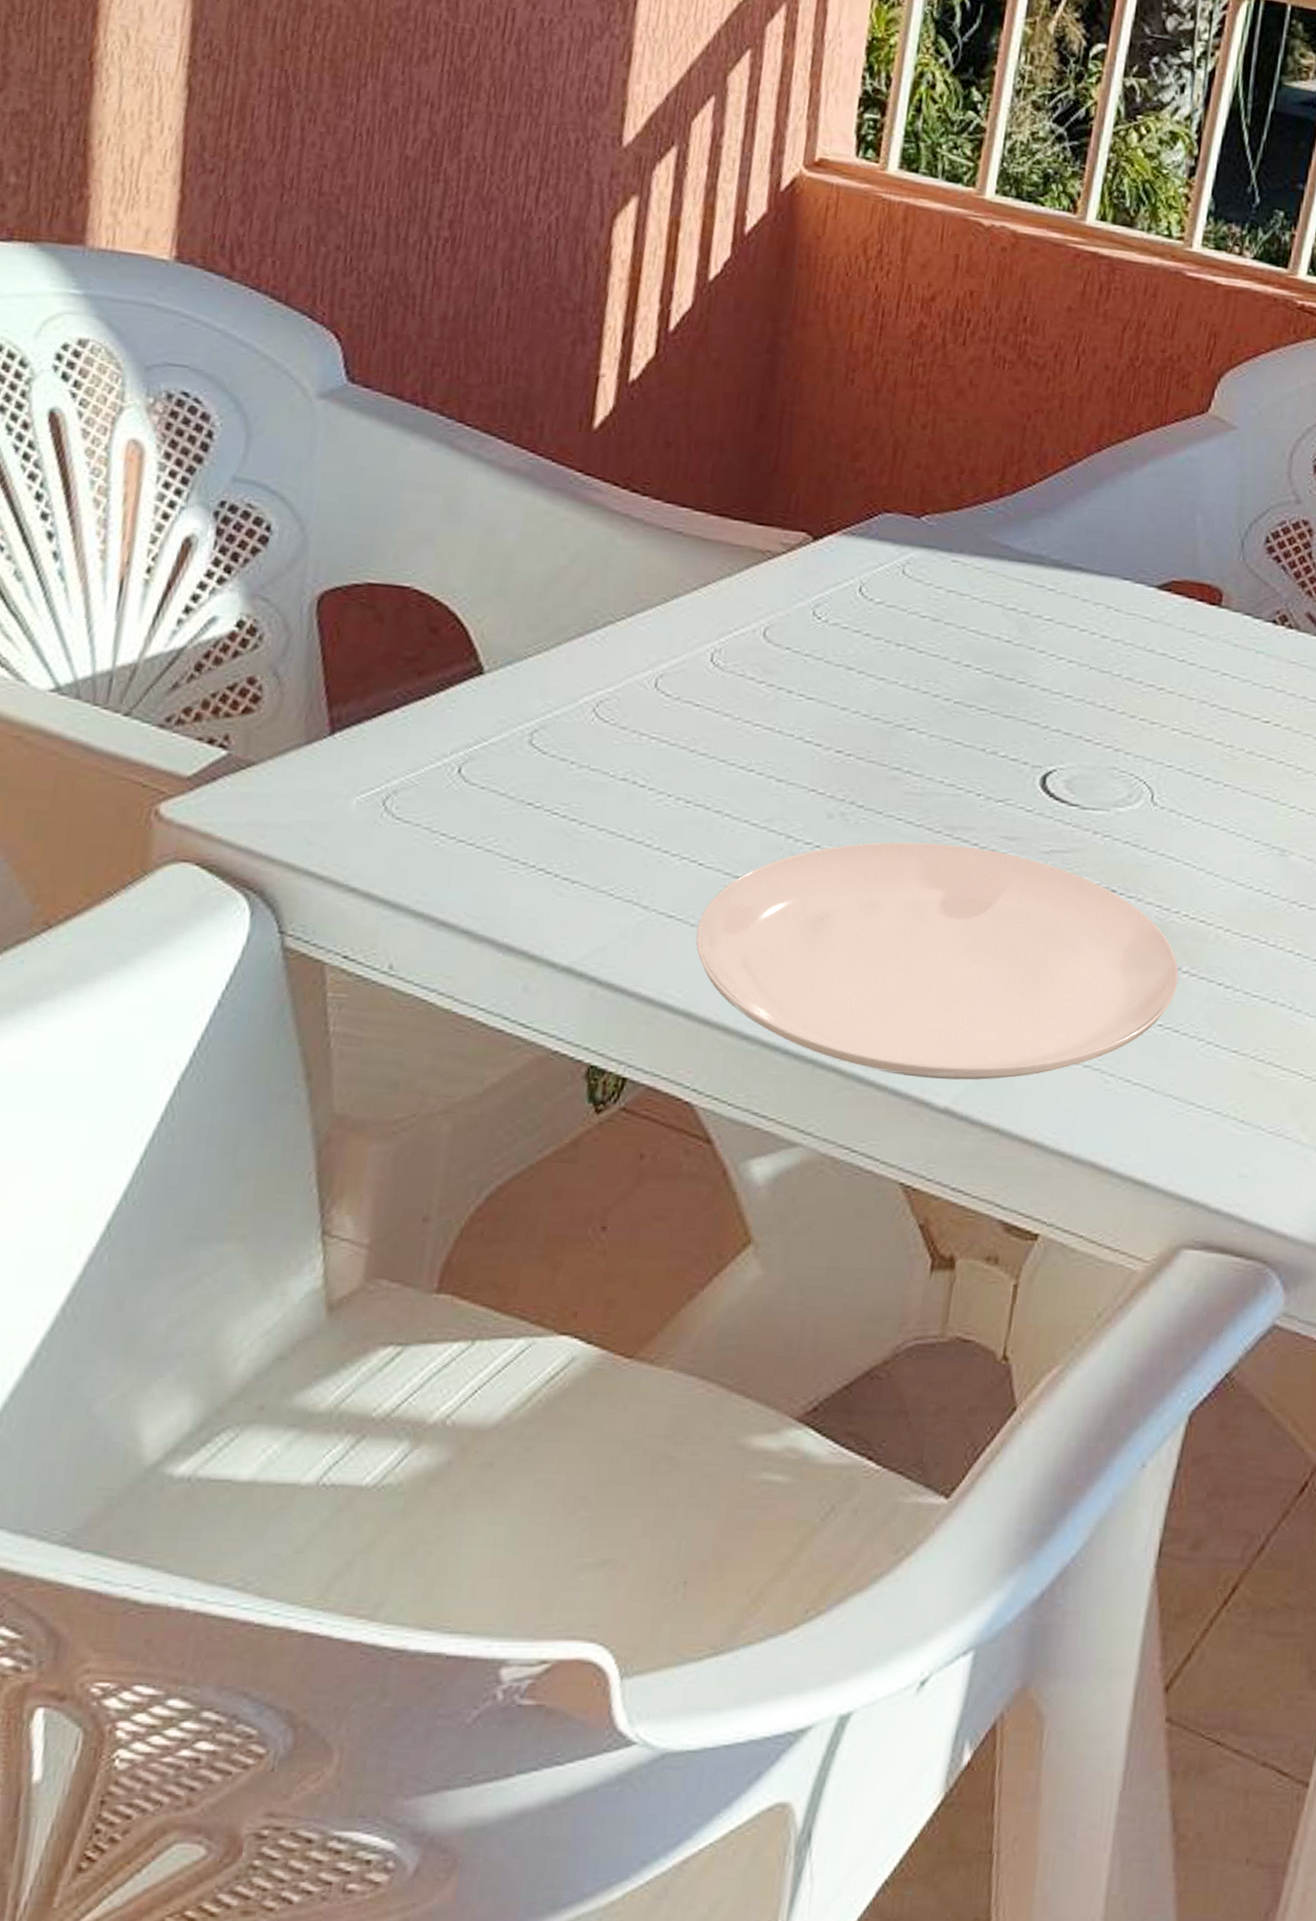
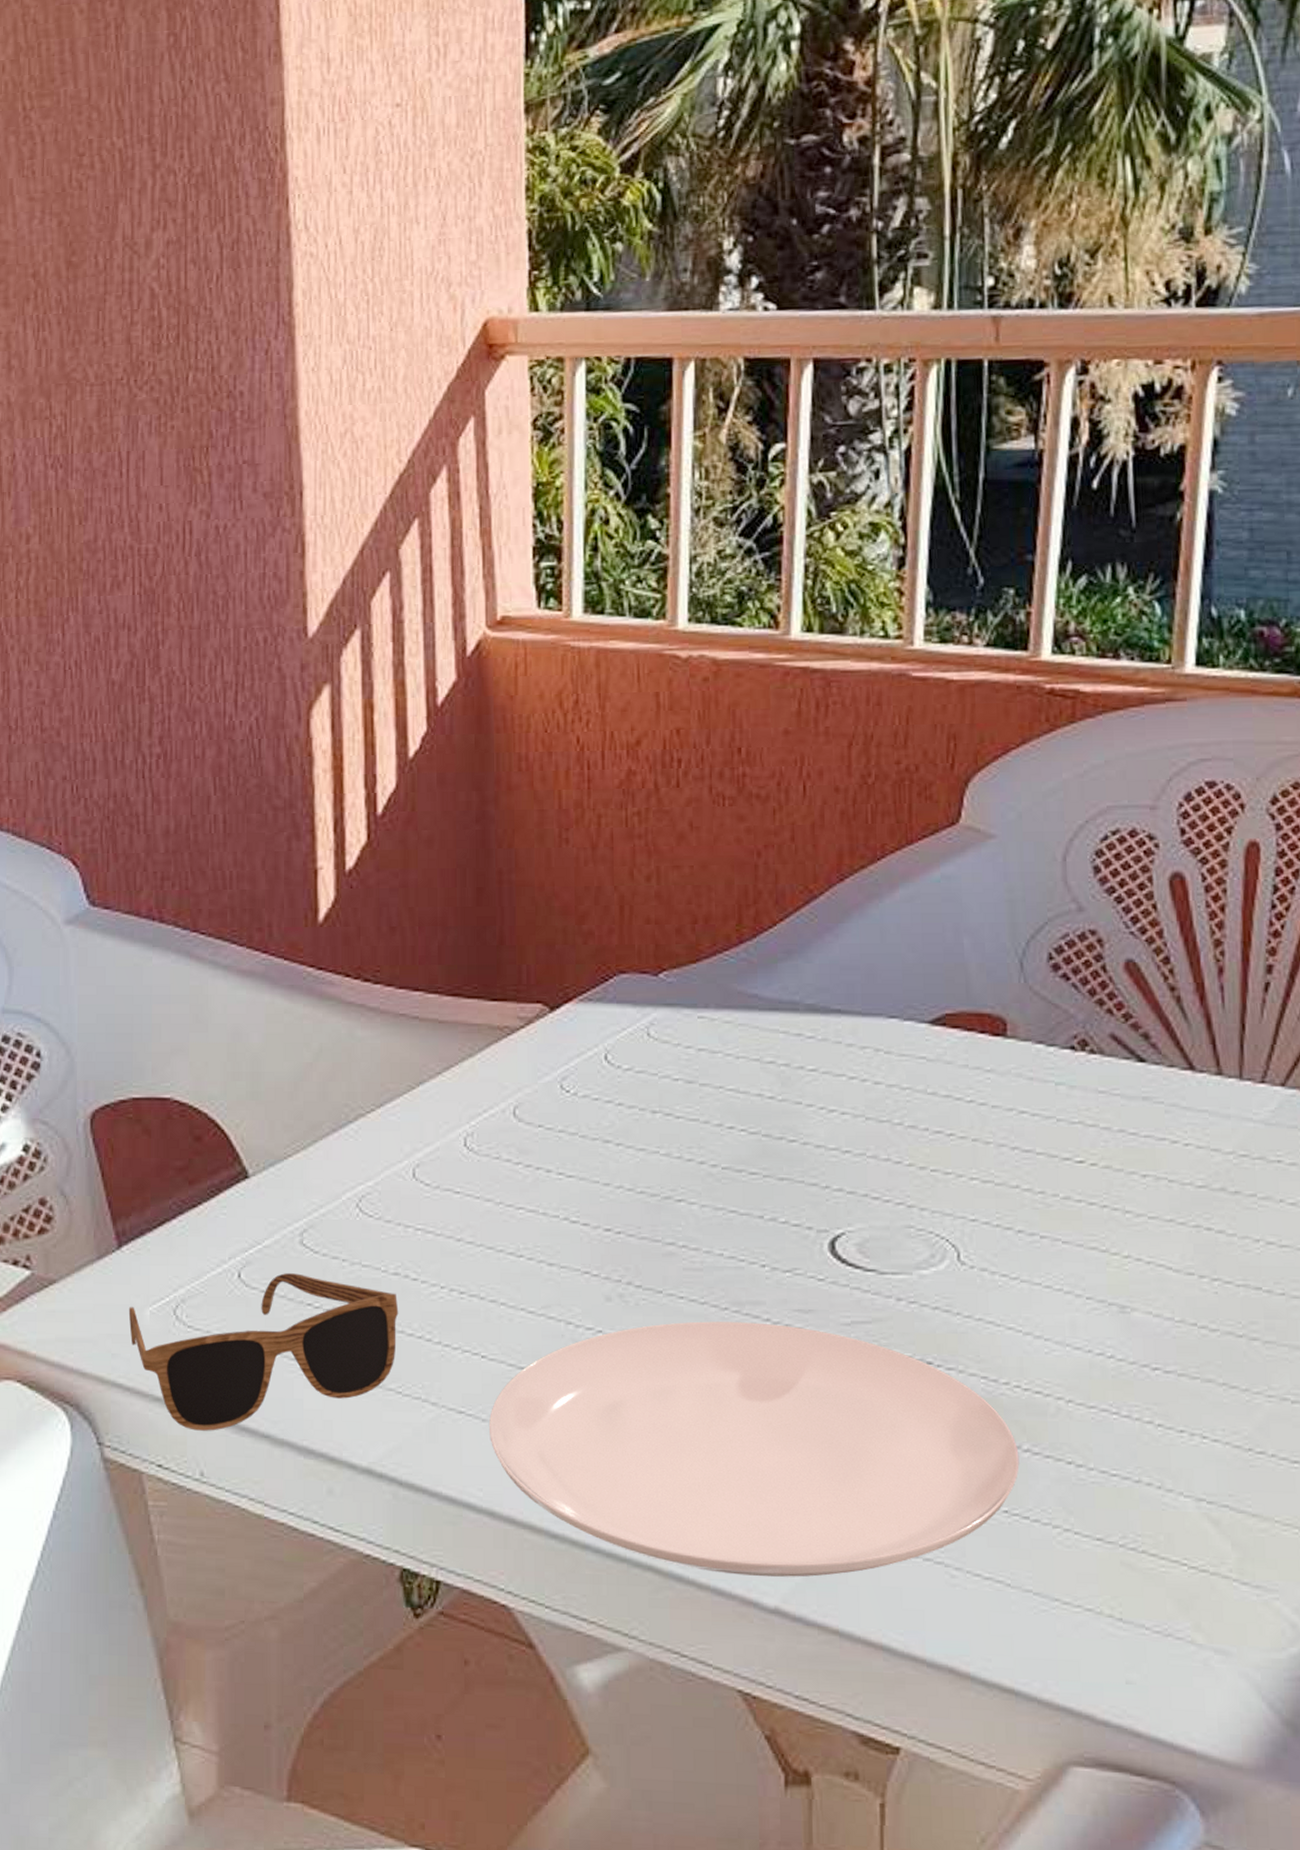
sunglasses: none [331,771,622,925] -> present [128,1273,399,1431]

